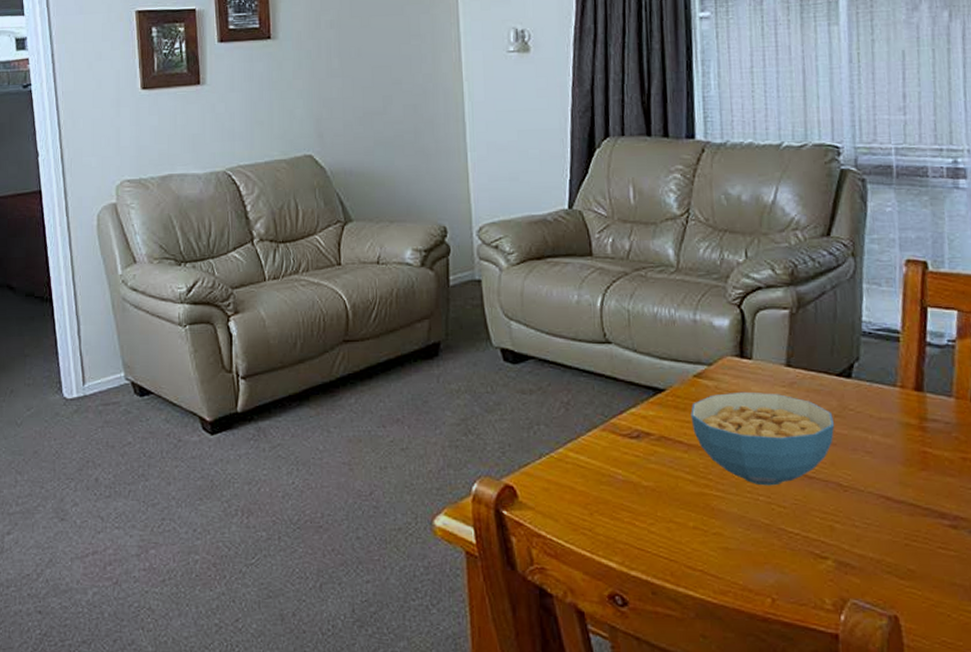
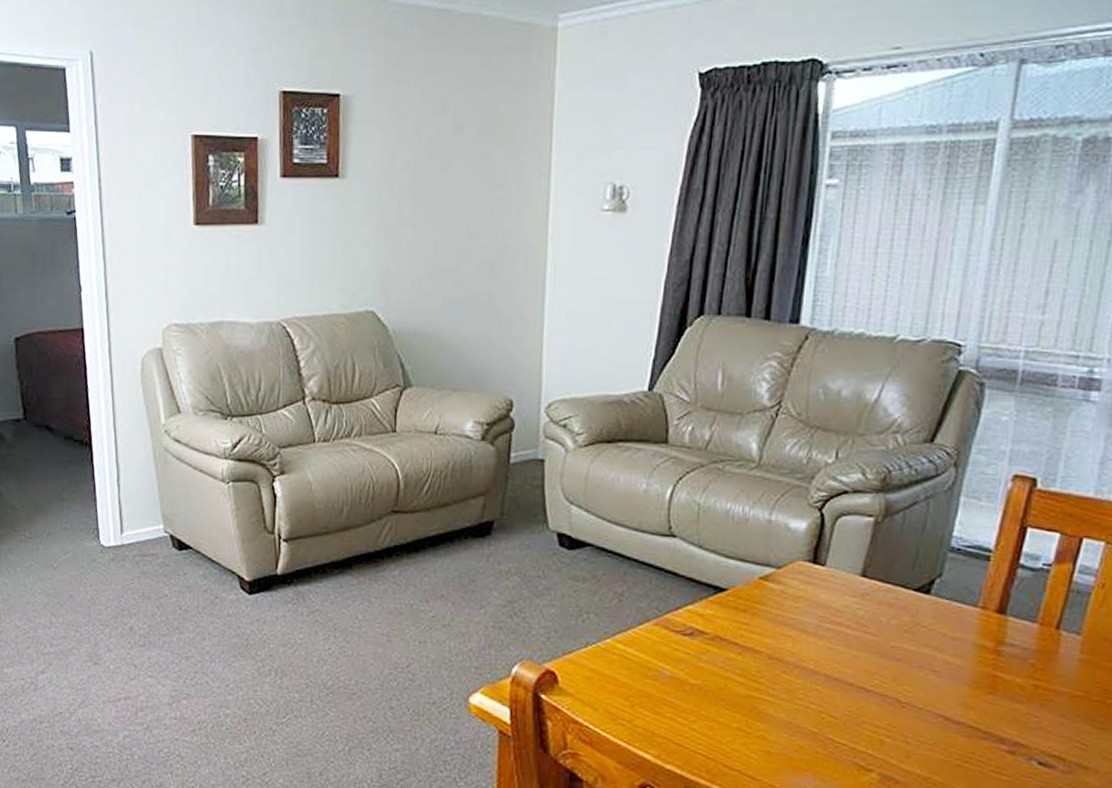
cereal bowl: present [691,391,835,486] -> none [750,598,904,696]

